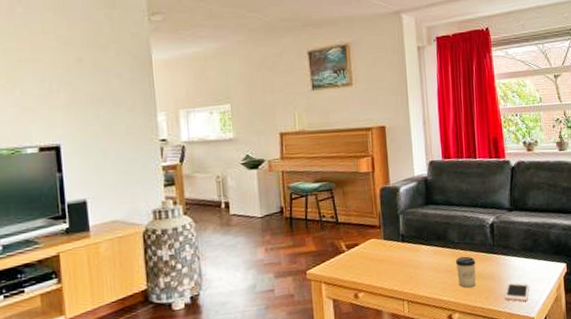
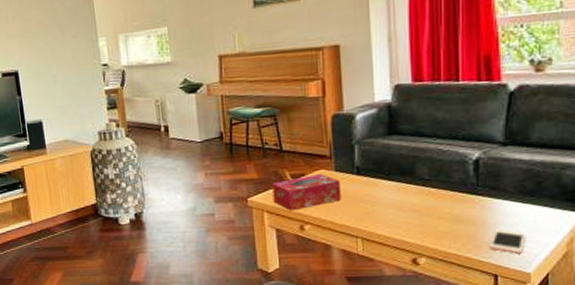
tissue box: none [329,242,389,281] -> present [272,173,341,211]
cup: present [455,256,476,288] -> none [424,195,452,231]

